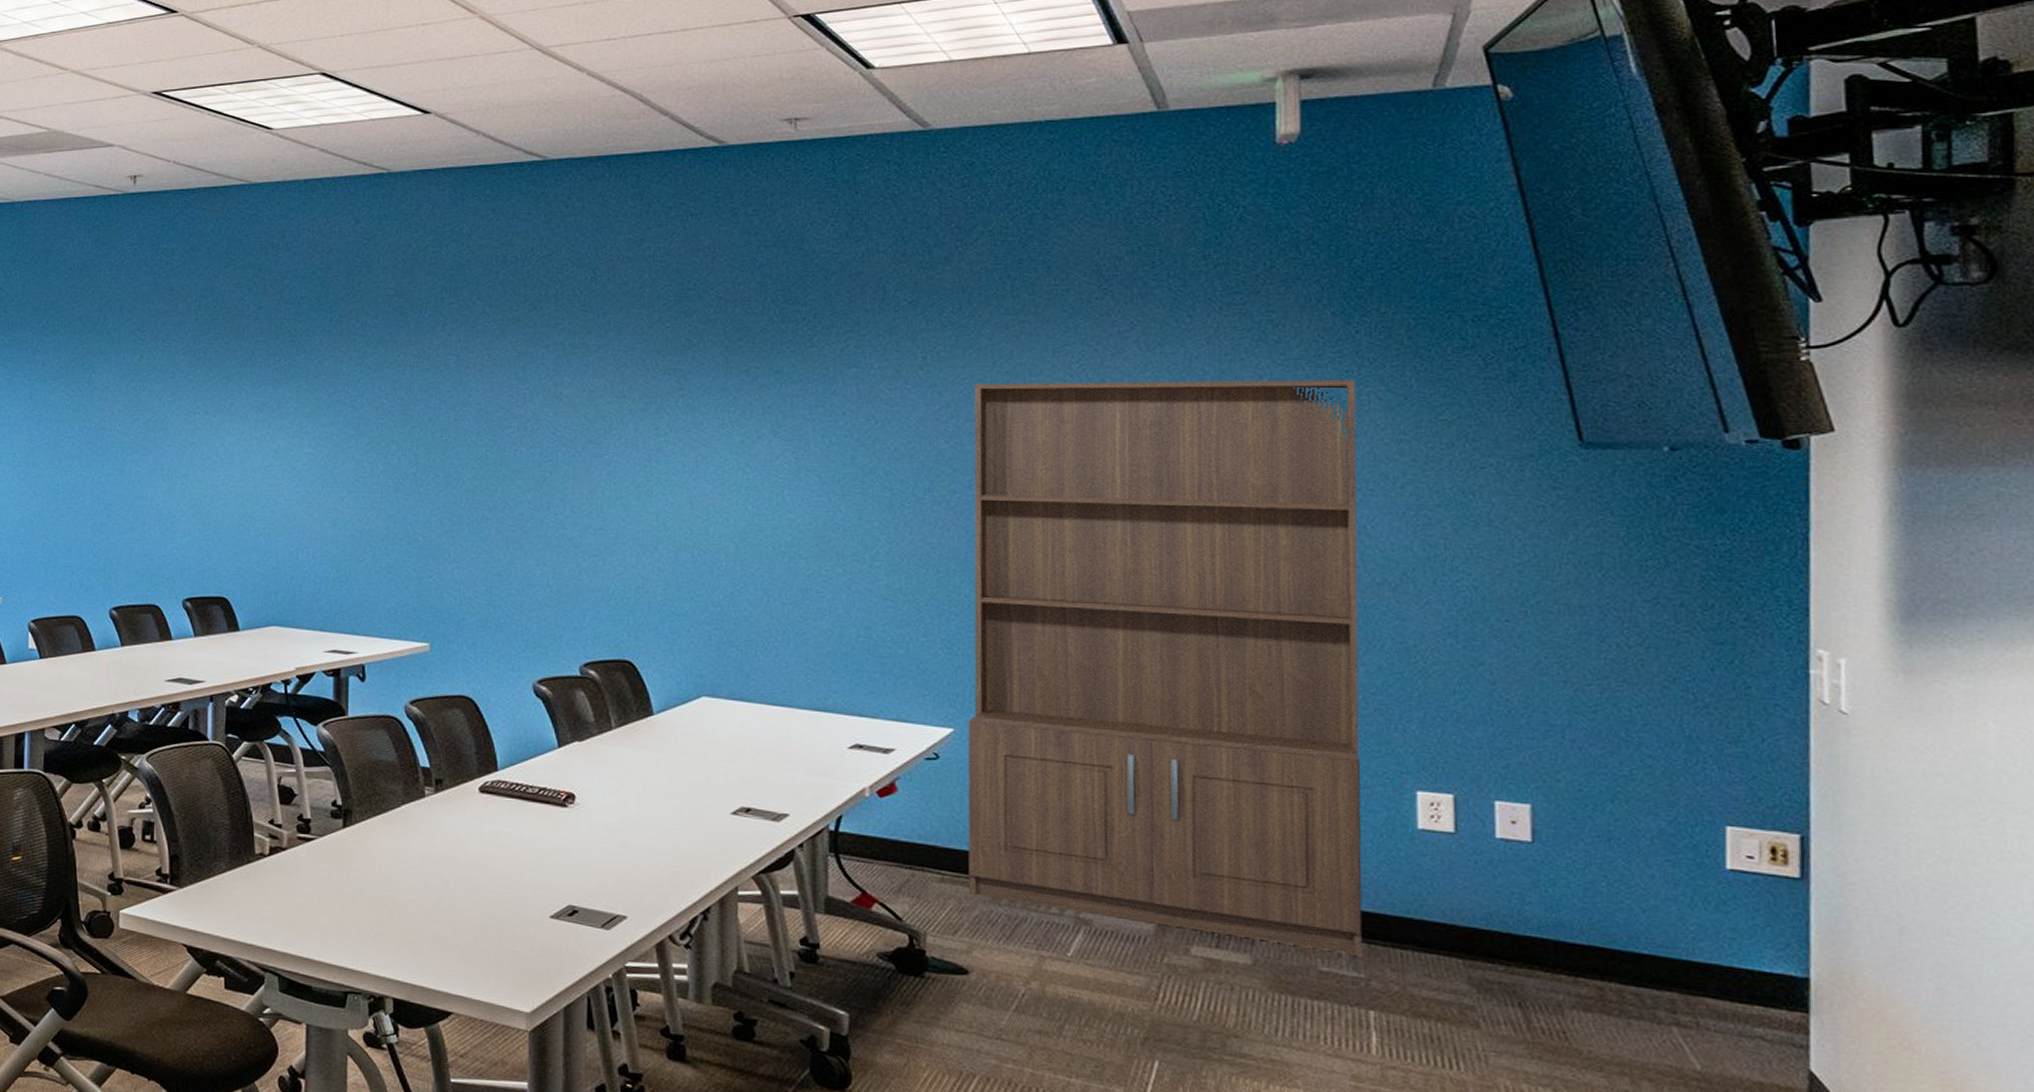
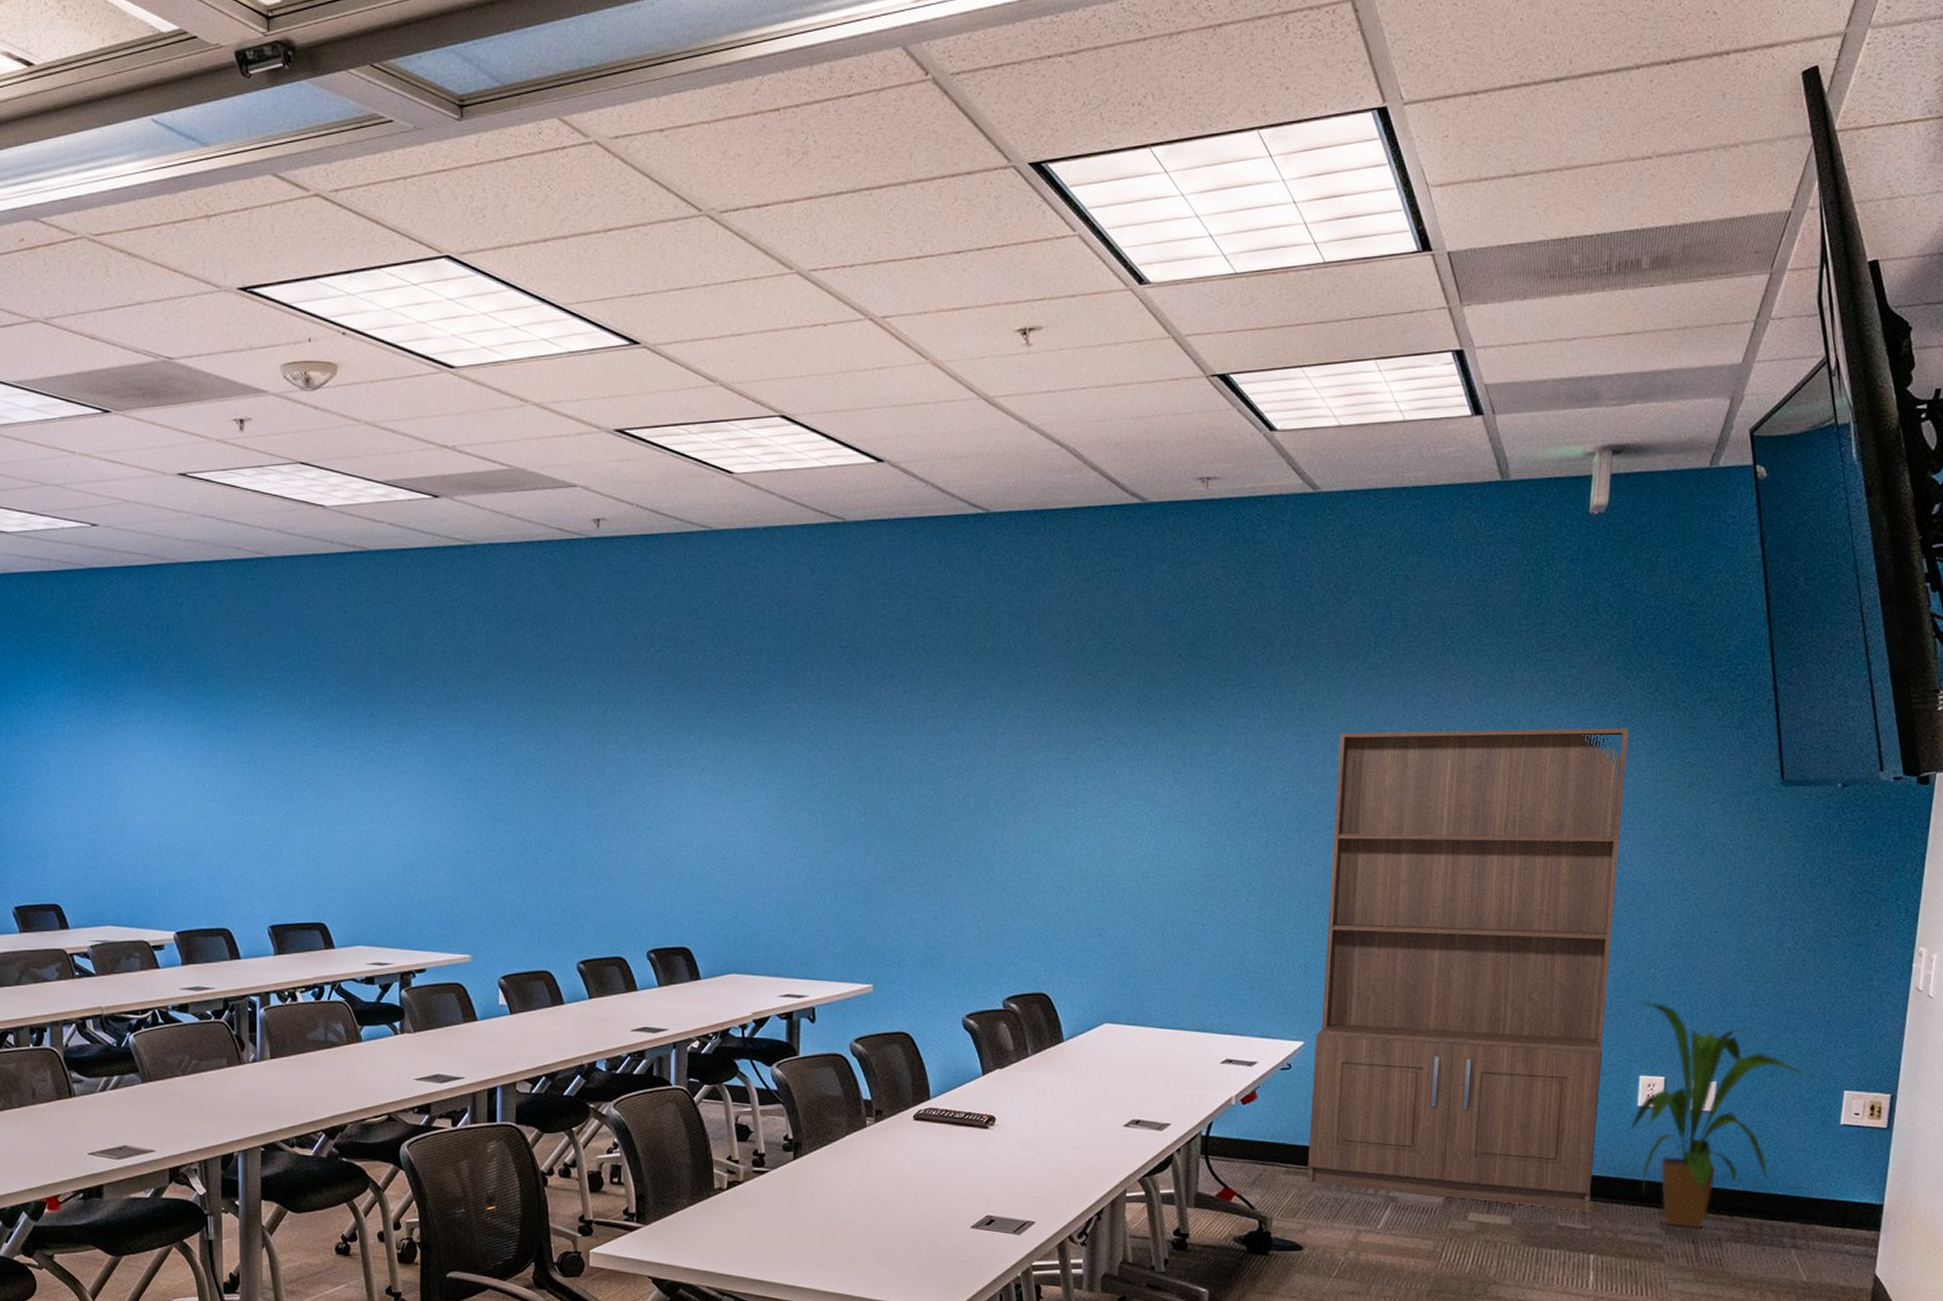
house plant: none [1406,701,1663,989] -> present [1631,1001,1805,1228]

